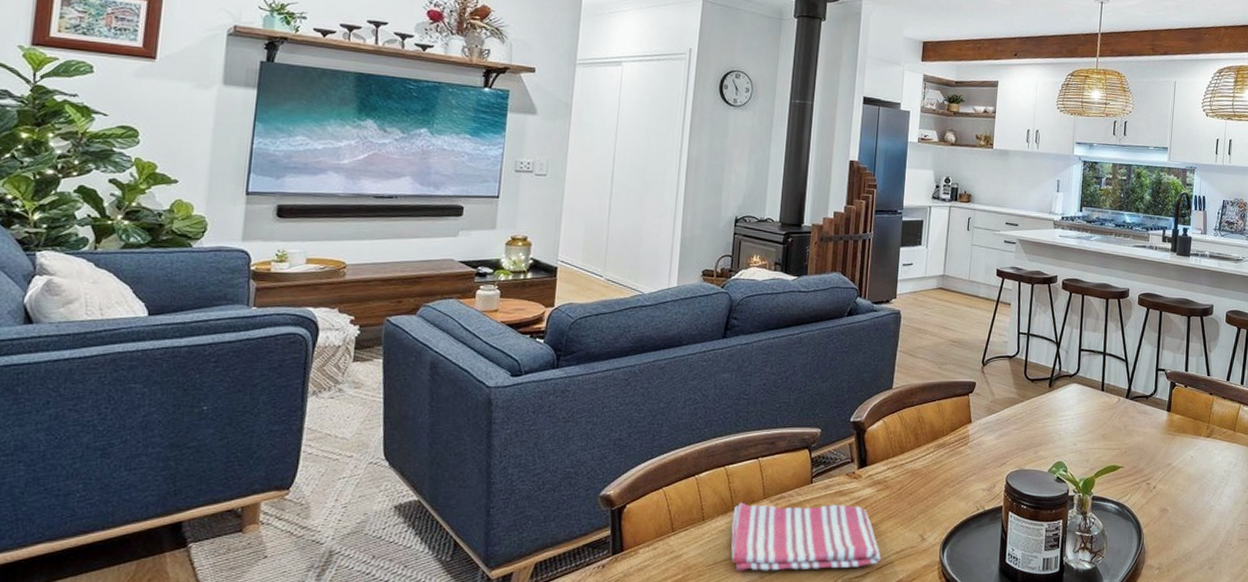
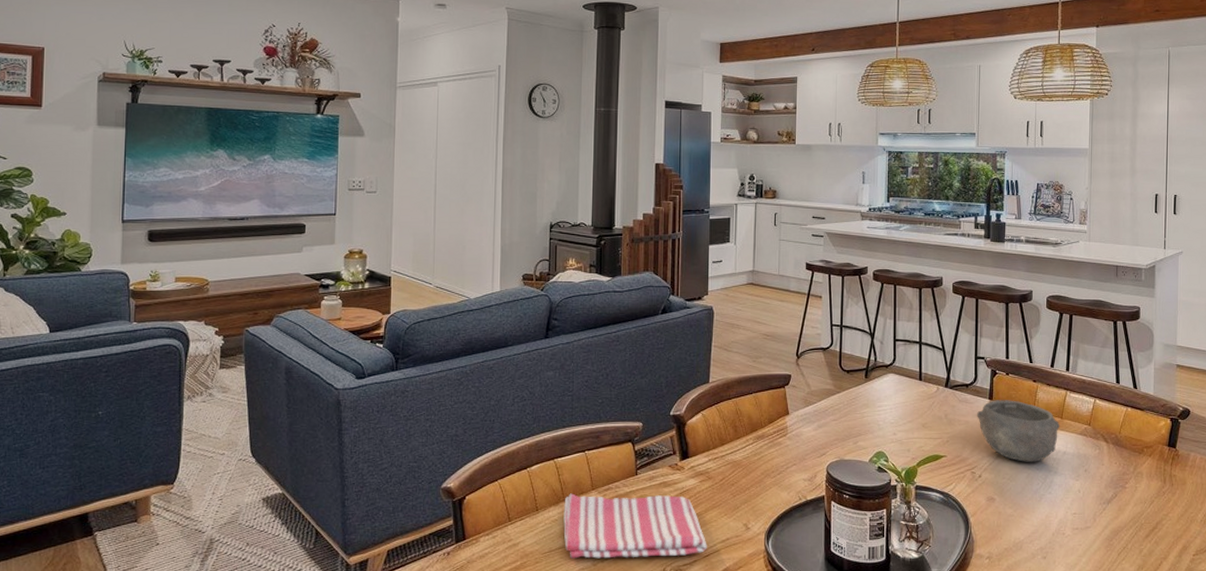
bowl: none [1155,412,1233,474] -> present [977,400,1060,462]

